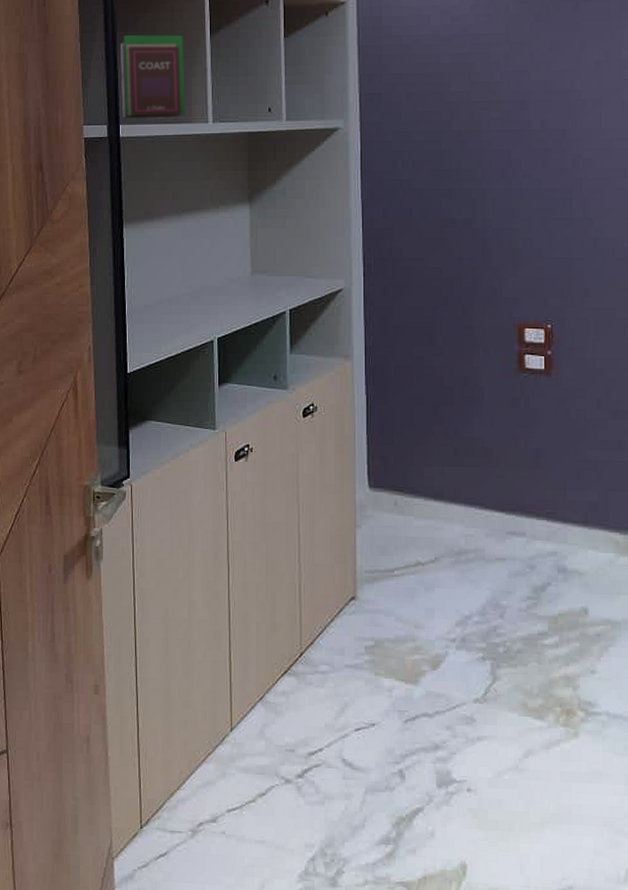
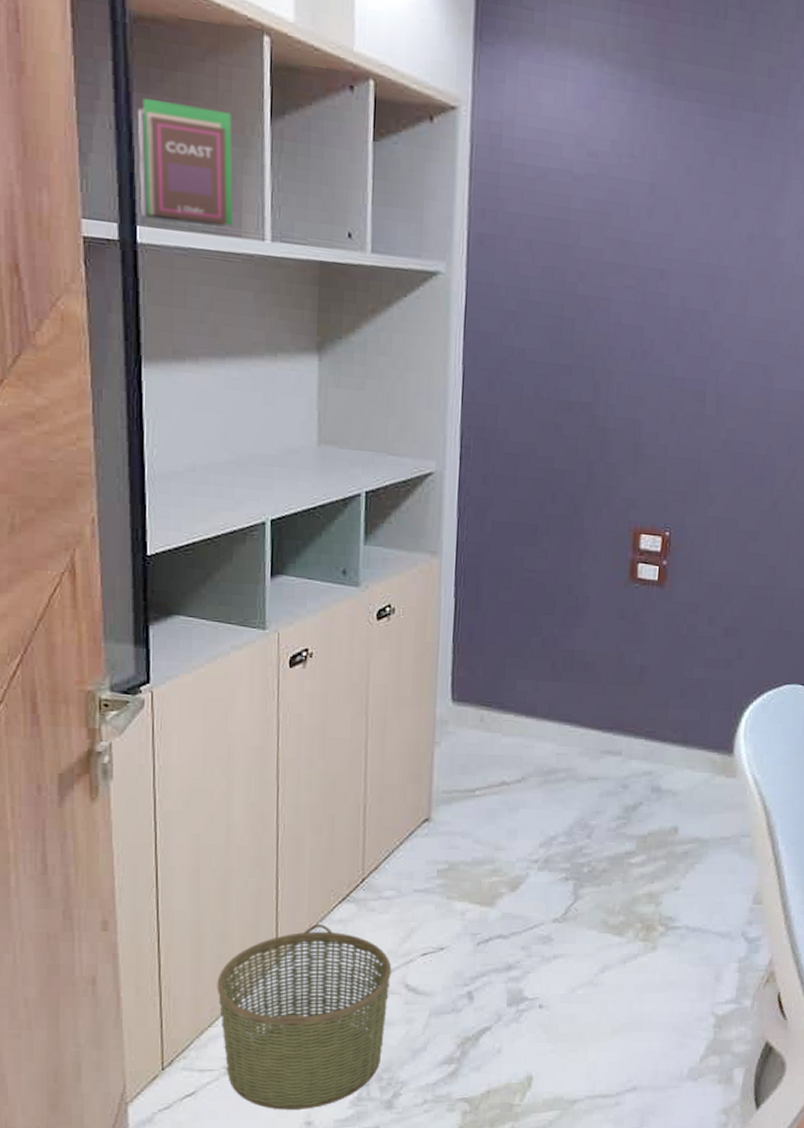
basket: none [183,695,330,879] -> present [217,924,392,1110]

